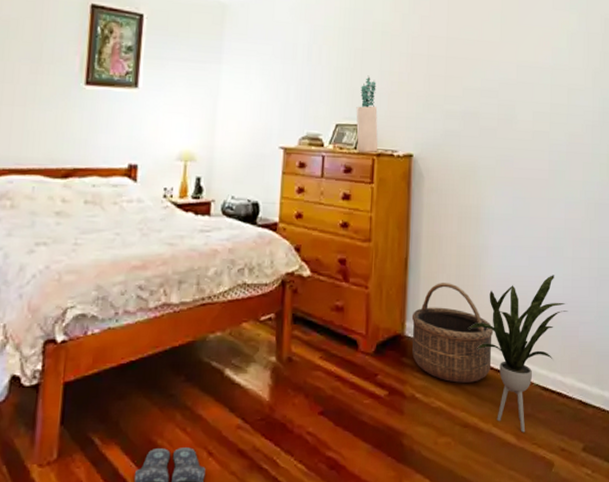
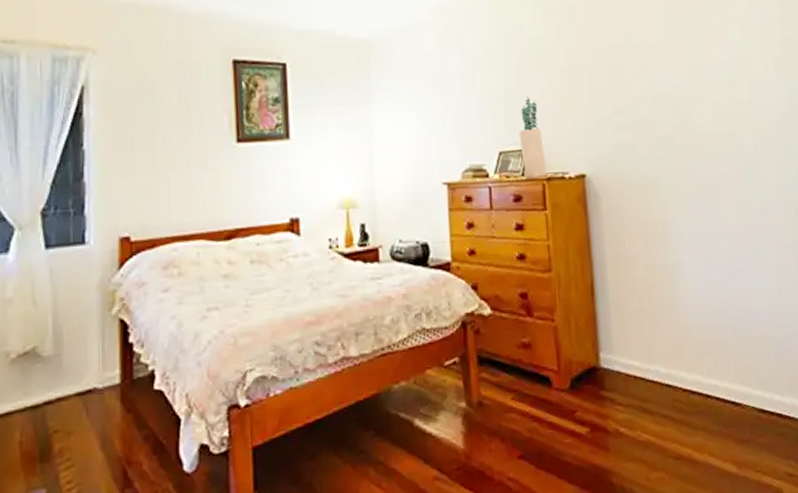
basket: present [411,283,494,383] -> none [605,307,700,413]
house plant: present [469,275,569,433] -> none [669,287,779,460]

